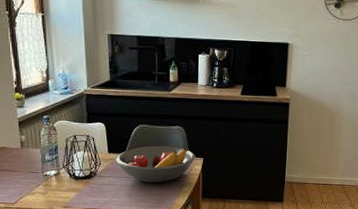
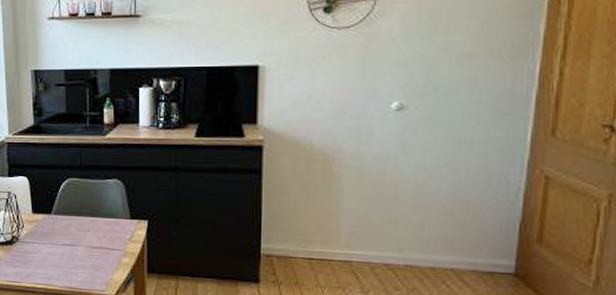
fruit bowl: present [115,145,196,183] -> none [41,204,138,252]

